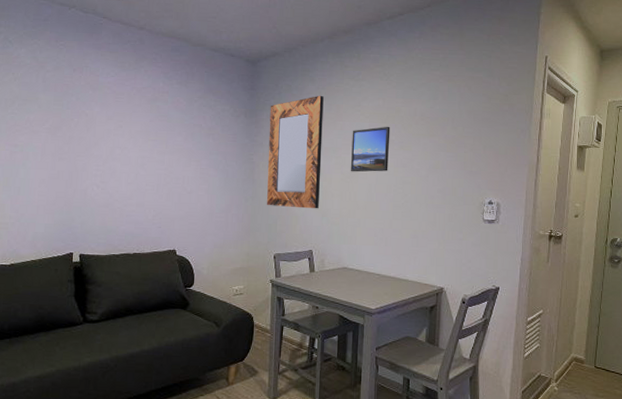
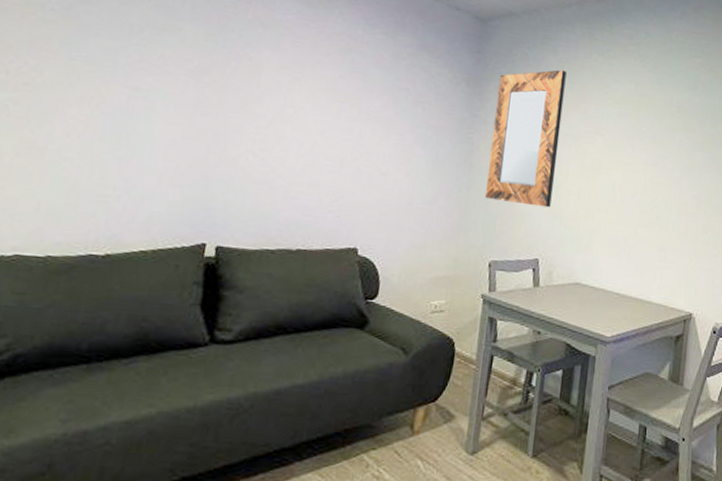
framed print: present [351,126,390,172] -> none [593,115,642,169]

